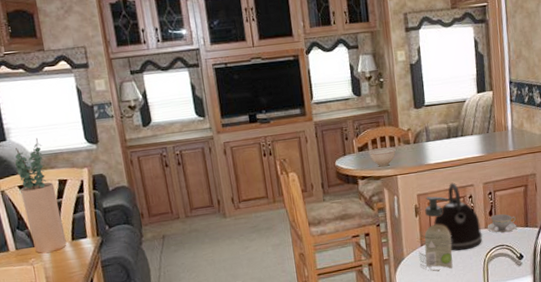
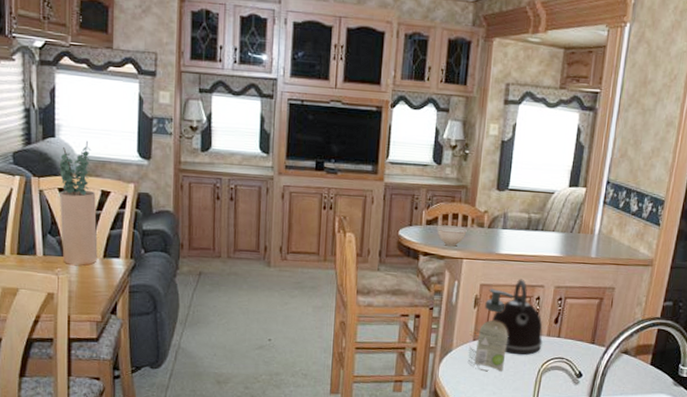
teacup: present [487,213,517,233] -> none [549,323,583,346]

